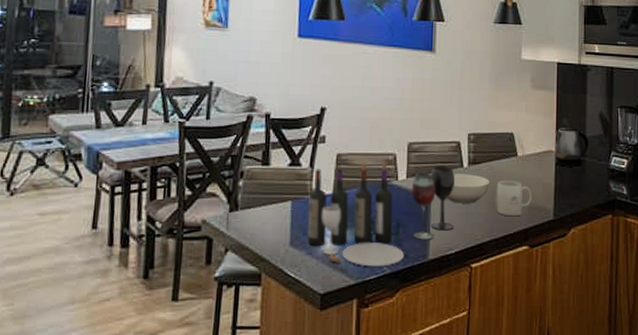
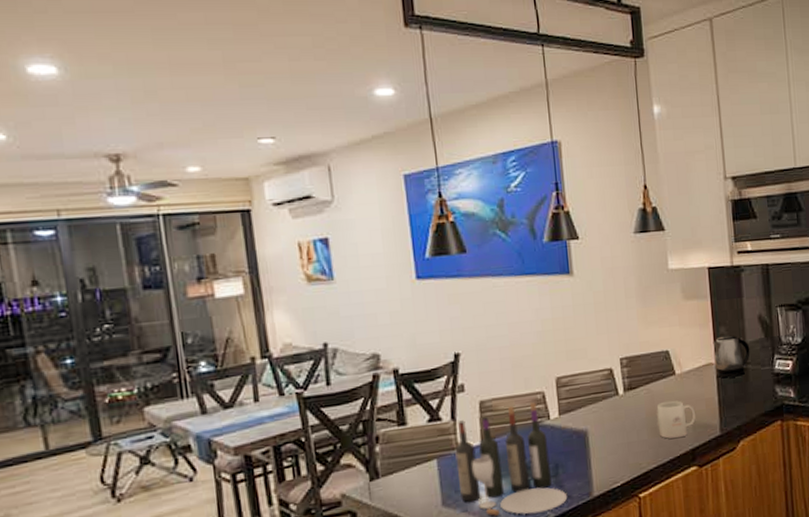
wineglass: present [412,172,436,240] -> none [566,406,595,478]
wine glass: present [431,166,456,231] -> none [585,396,617,465]
bowl: present [448,174,489,204] -> none [606,400,649,434]

